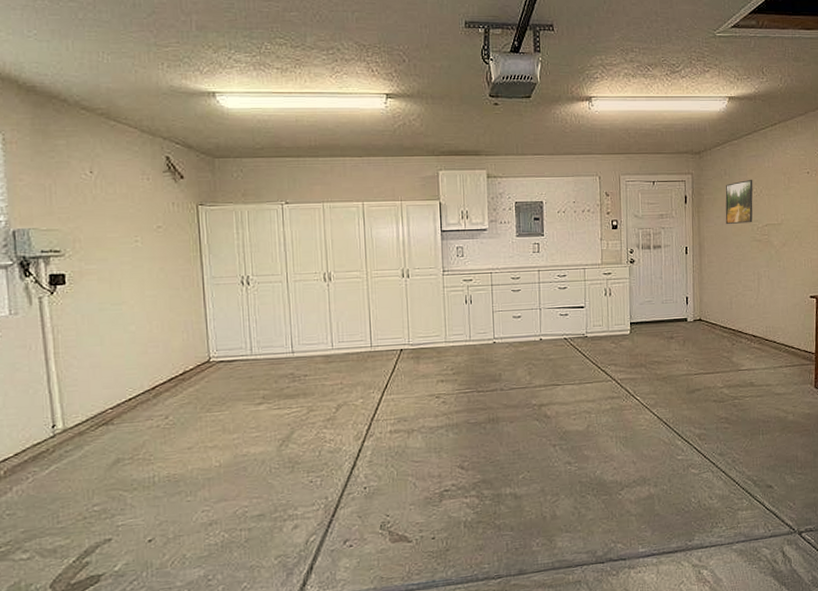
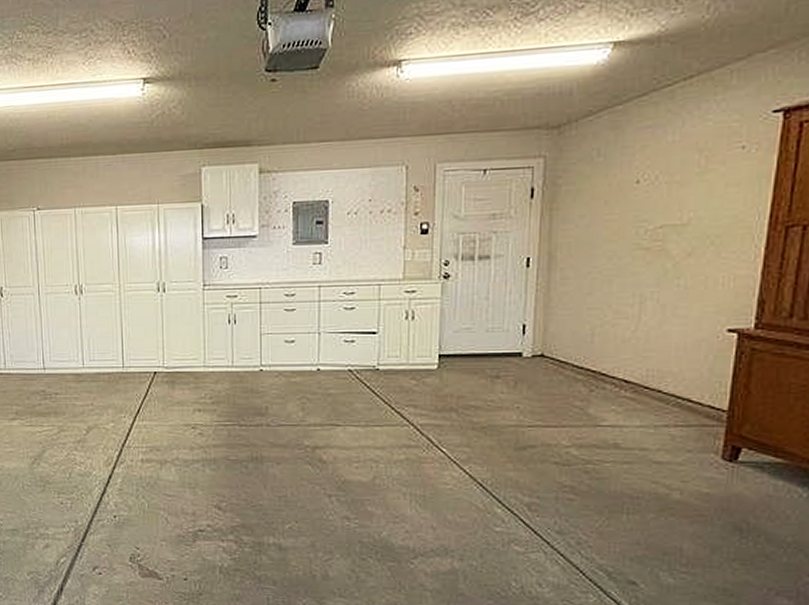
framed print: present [725,179,753,225] -> none [593,160,644,227]

